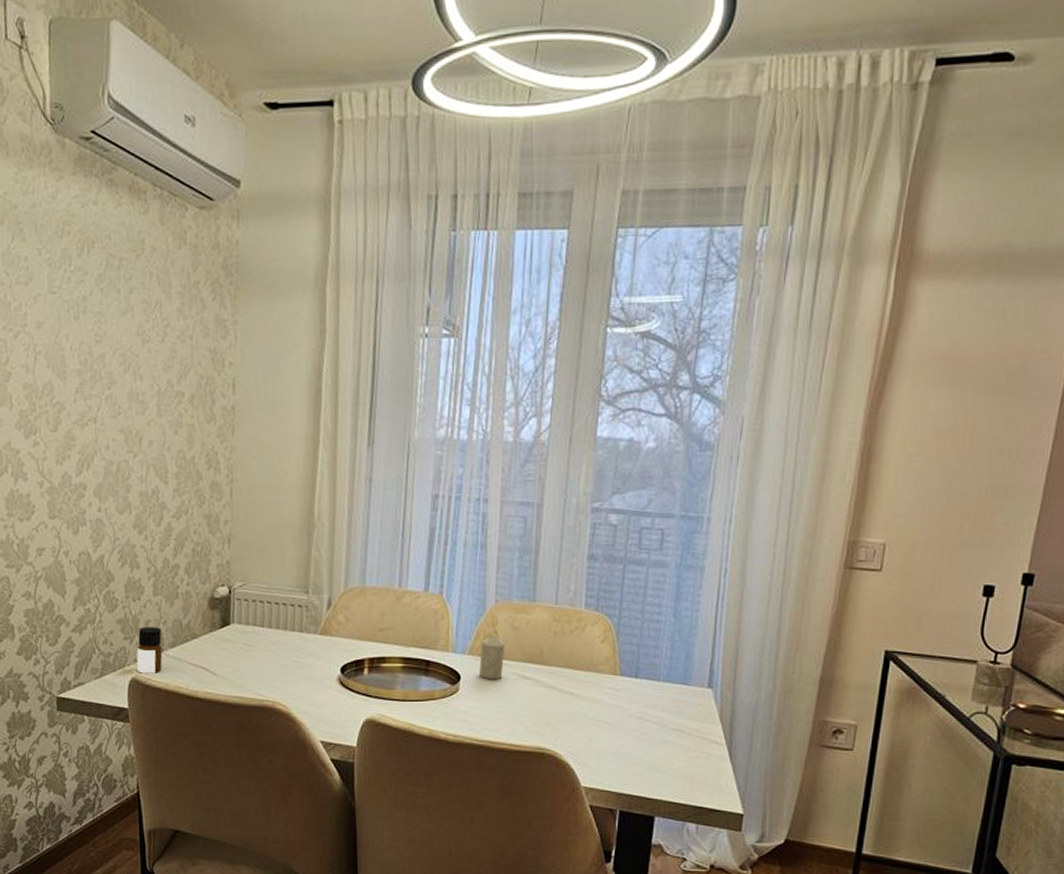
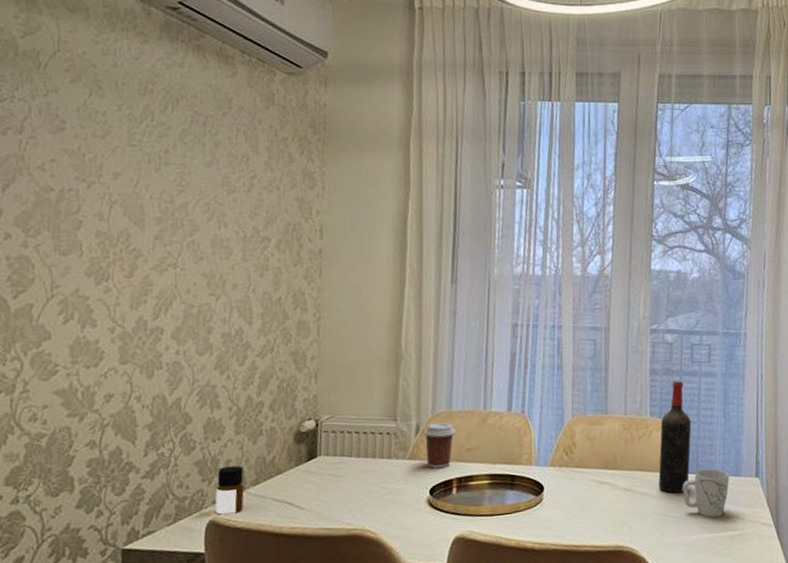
coffee cup: none [335,598,368,647] -> present [423,422,455,469]
candle: present [479,635,505,680] -> none [560,446,583,488]
wine bottle: none [590,569,634,697] -> present [658,380,692,494]
mug: none [618,672,676,728] -> present [682,468,730,518]

